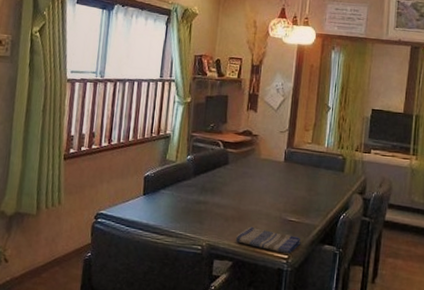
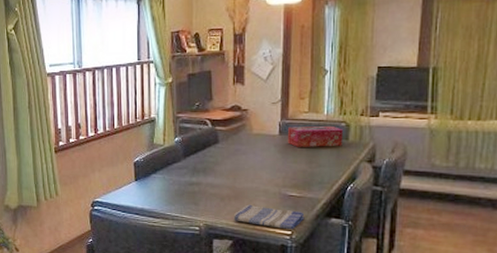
tissue box: none [290,155,340,177] -> present [287,125,343,147]

